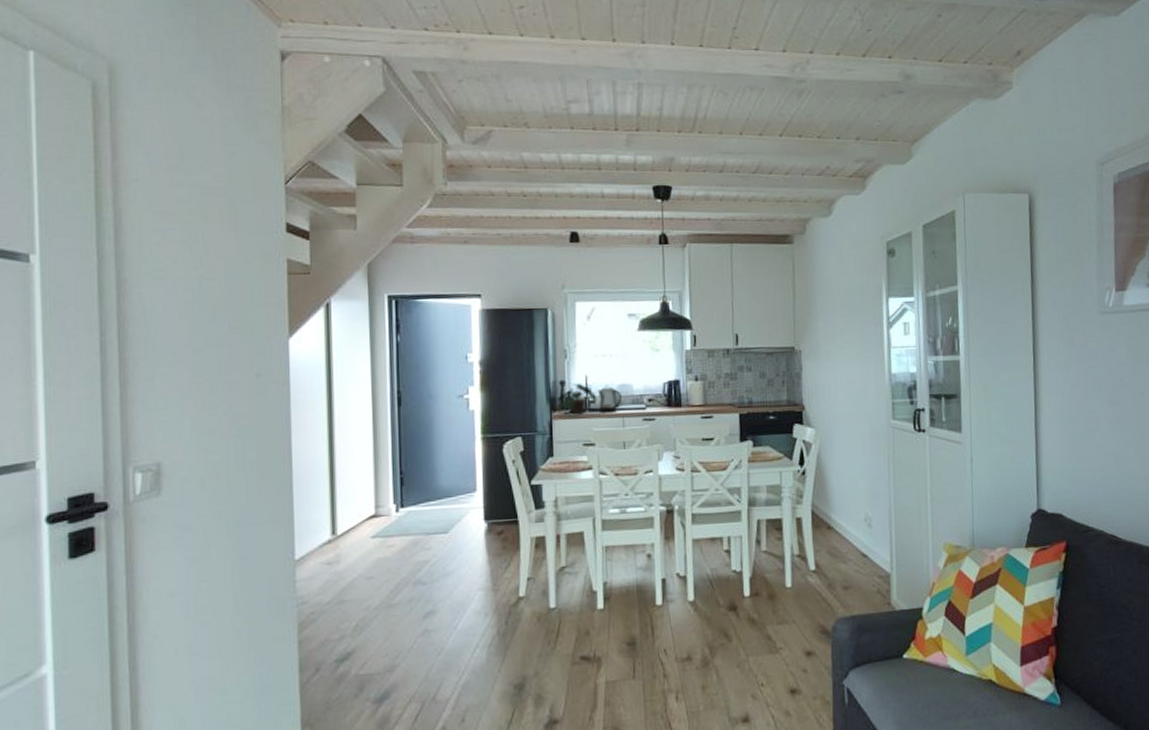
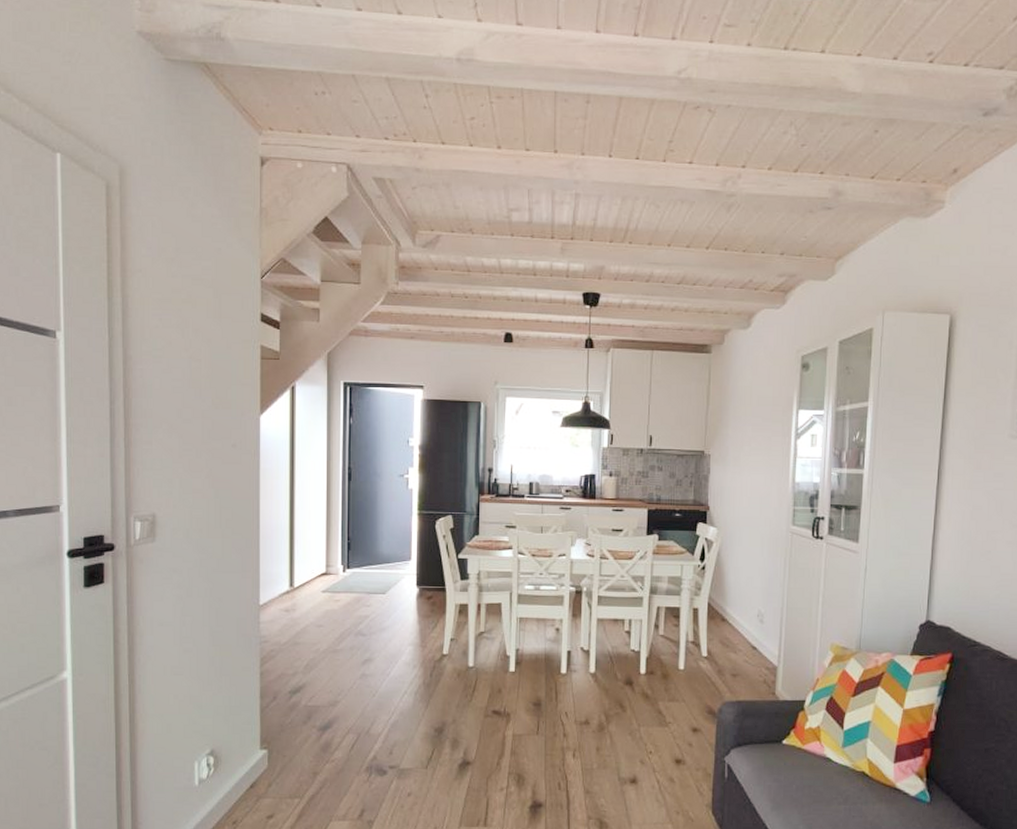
potted plant: present [557,384,596,415] -> none [484,472,519,499]
kettle: present [597,386,623,413] -> none [521,476,543,500]

